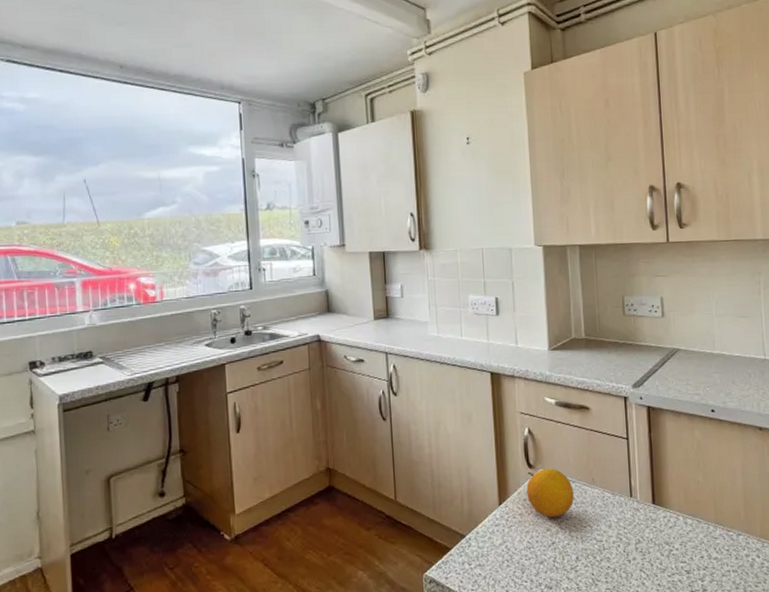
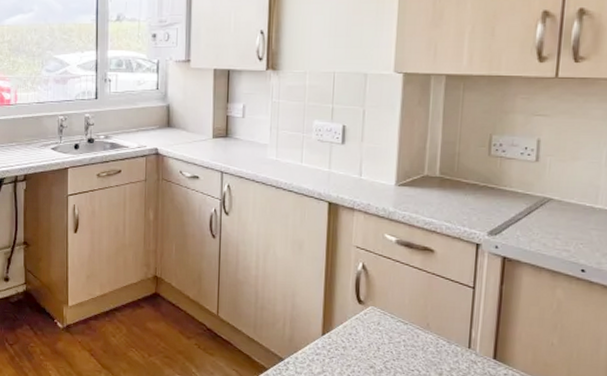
fruit: present [526,468,574,518] -> none [353,306,405,356]

